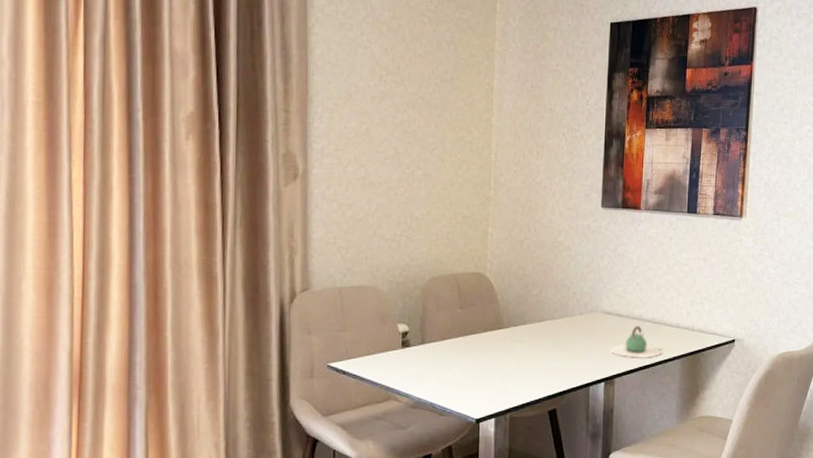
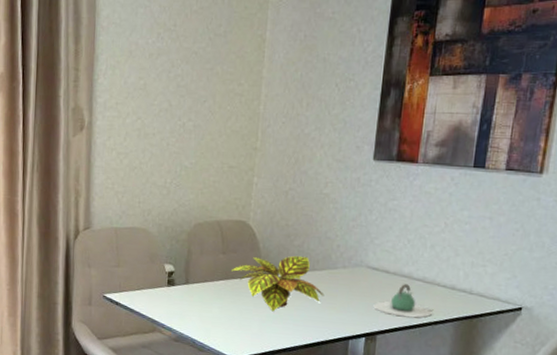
plant: none [470,305,564,365] -> present [232,255,324,312]

